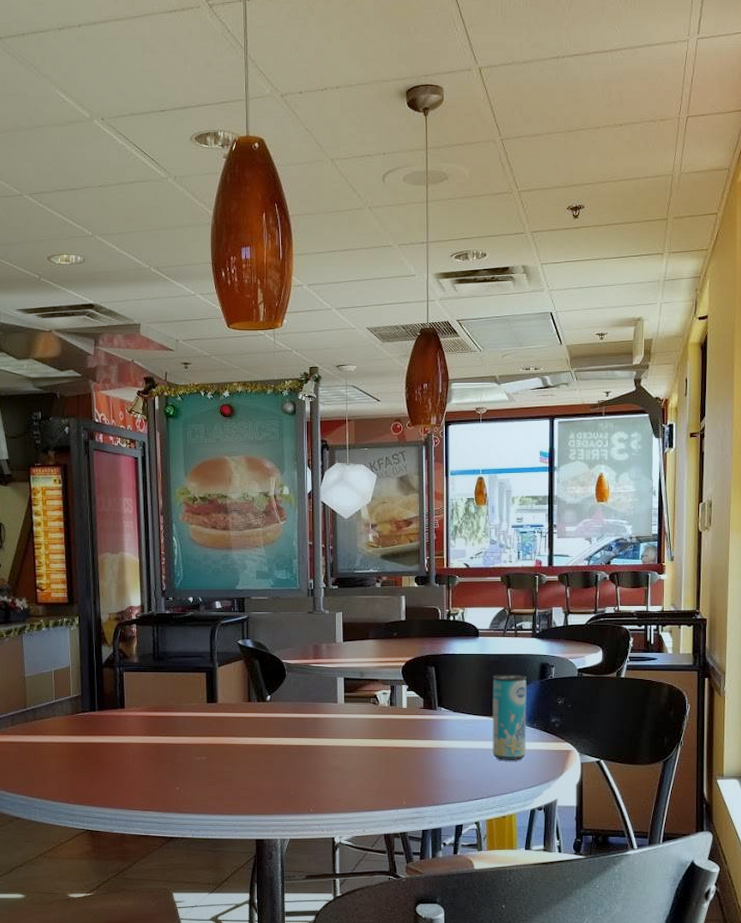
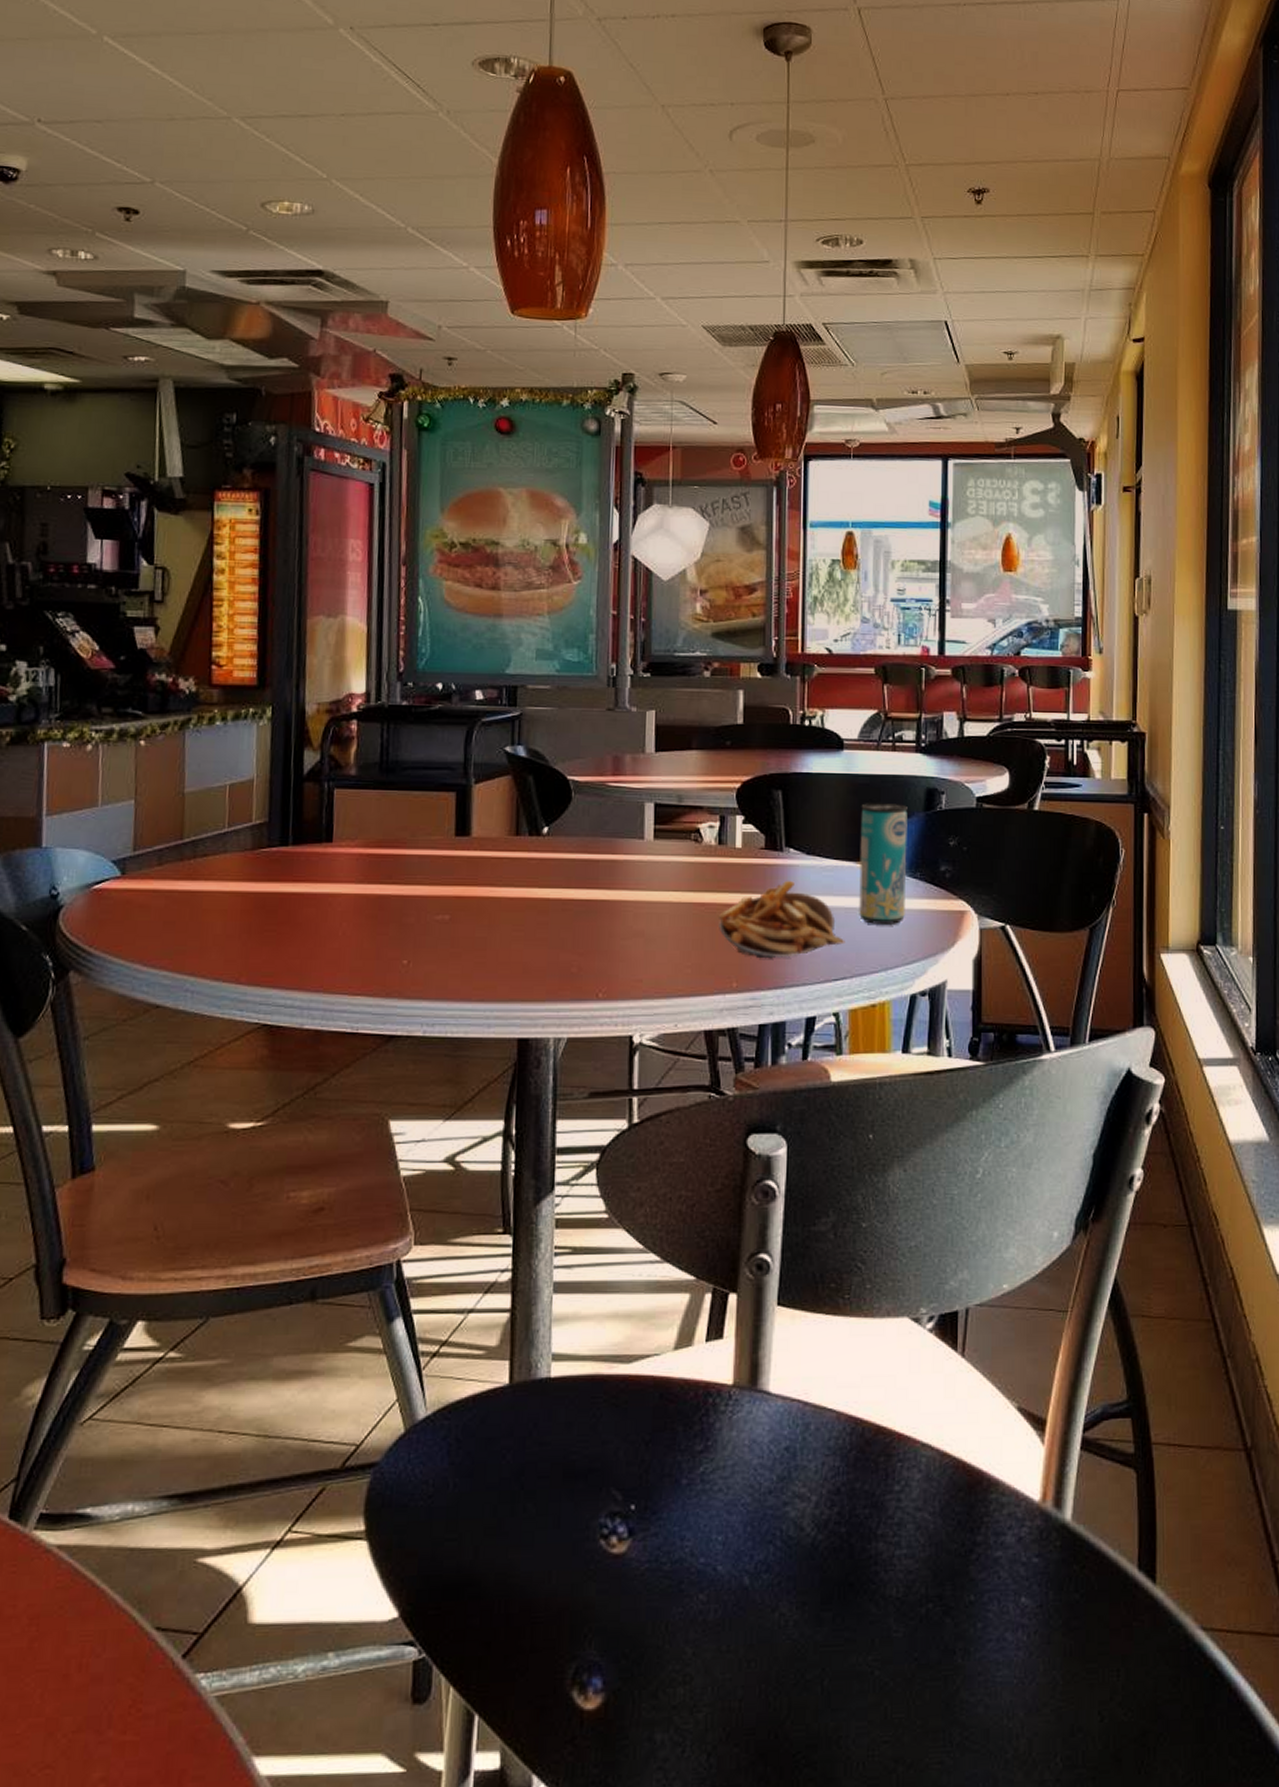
french fries: none [392,730,483,785] -> present [719,880,846,959]

